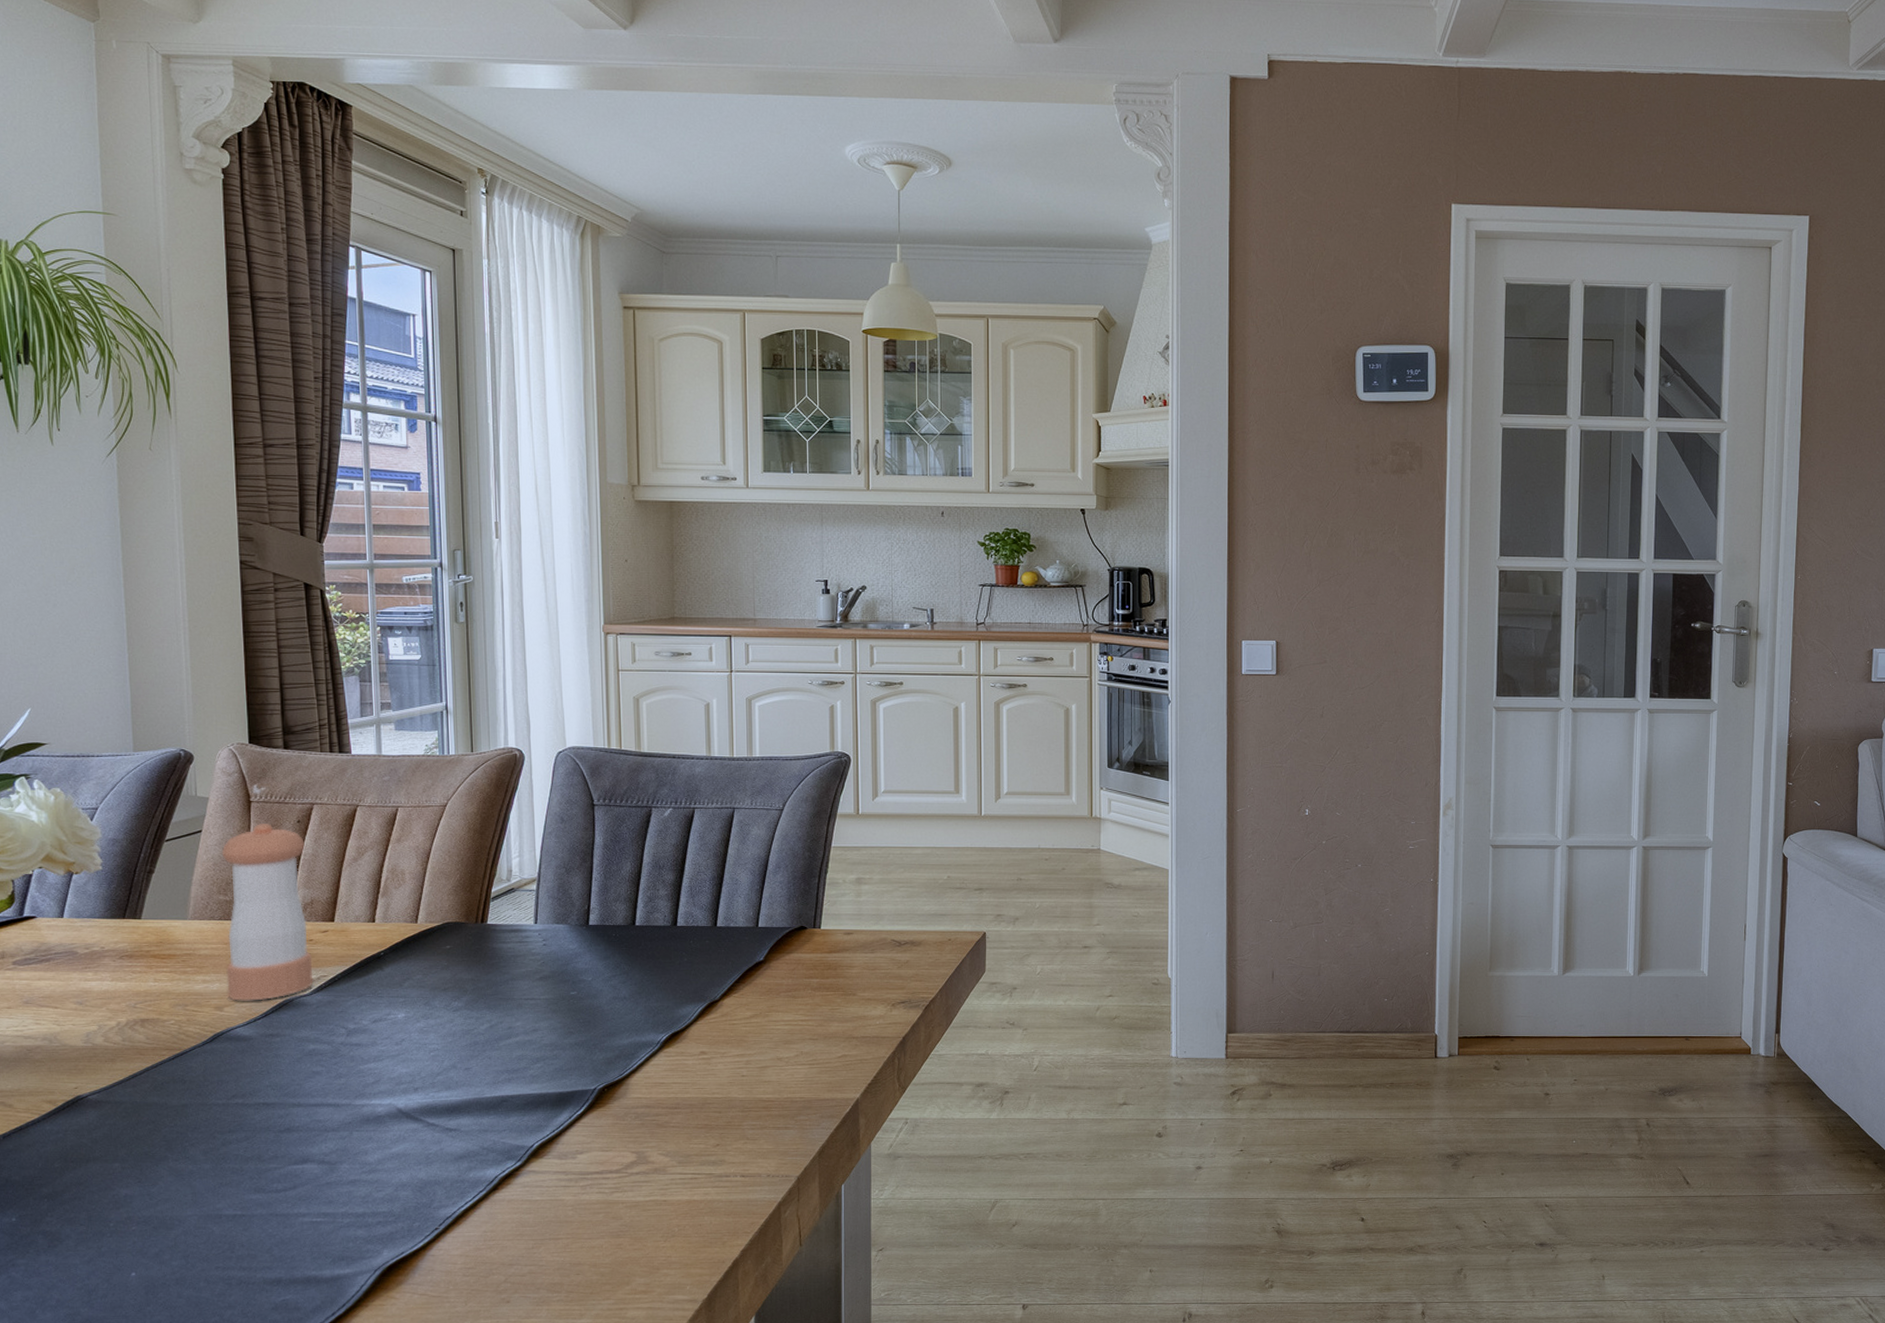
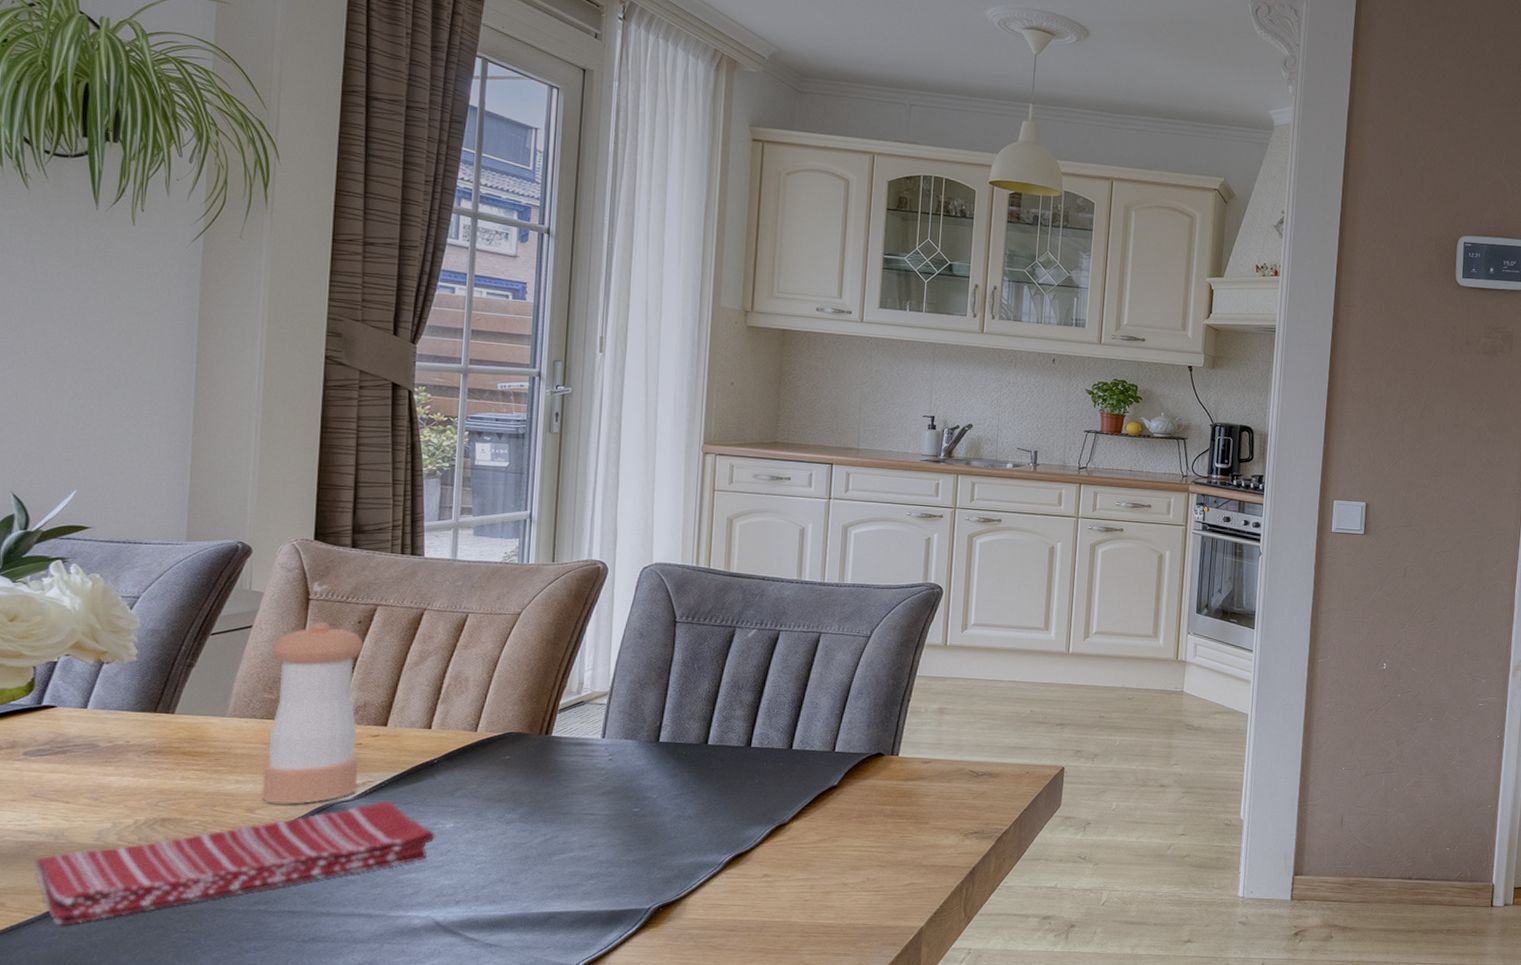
dish towel: none [34,994,389,1124] -> present [34,800,436,926]

